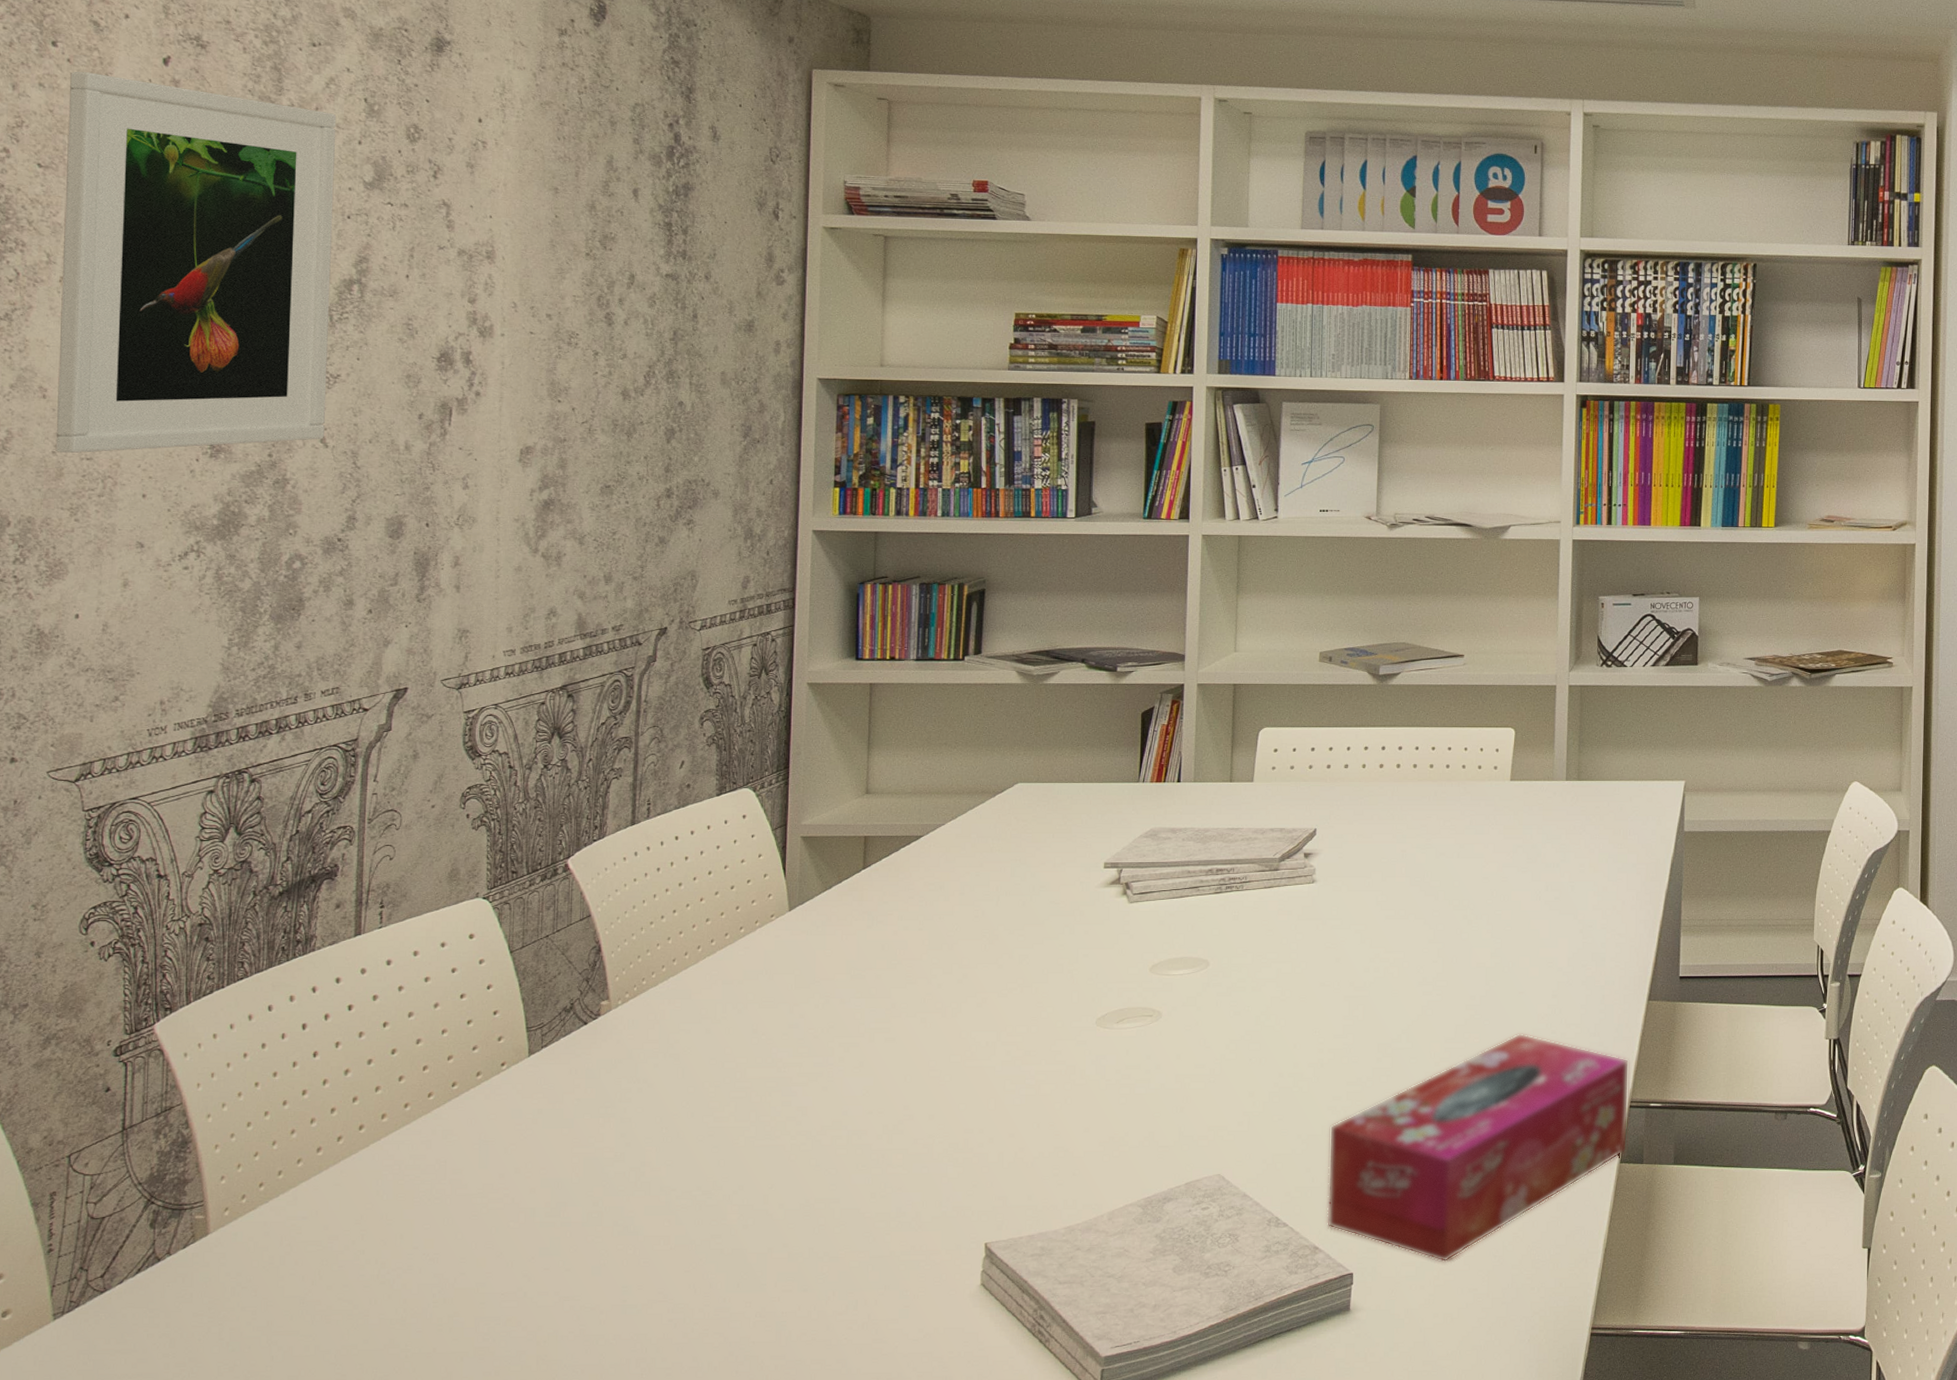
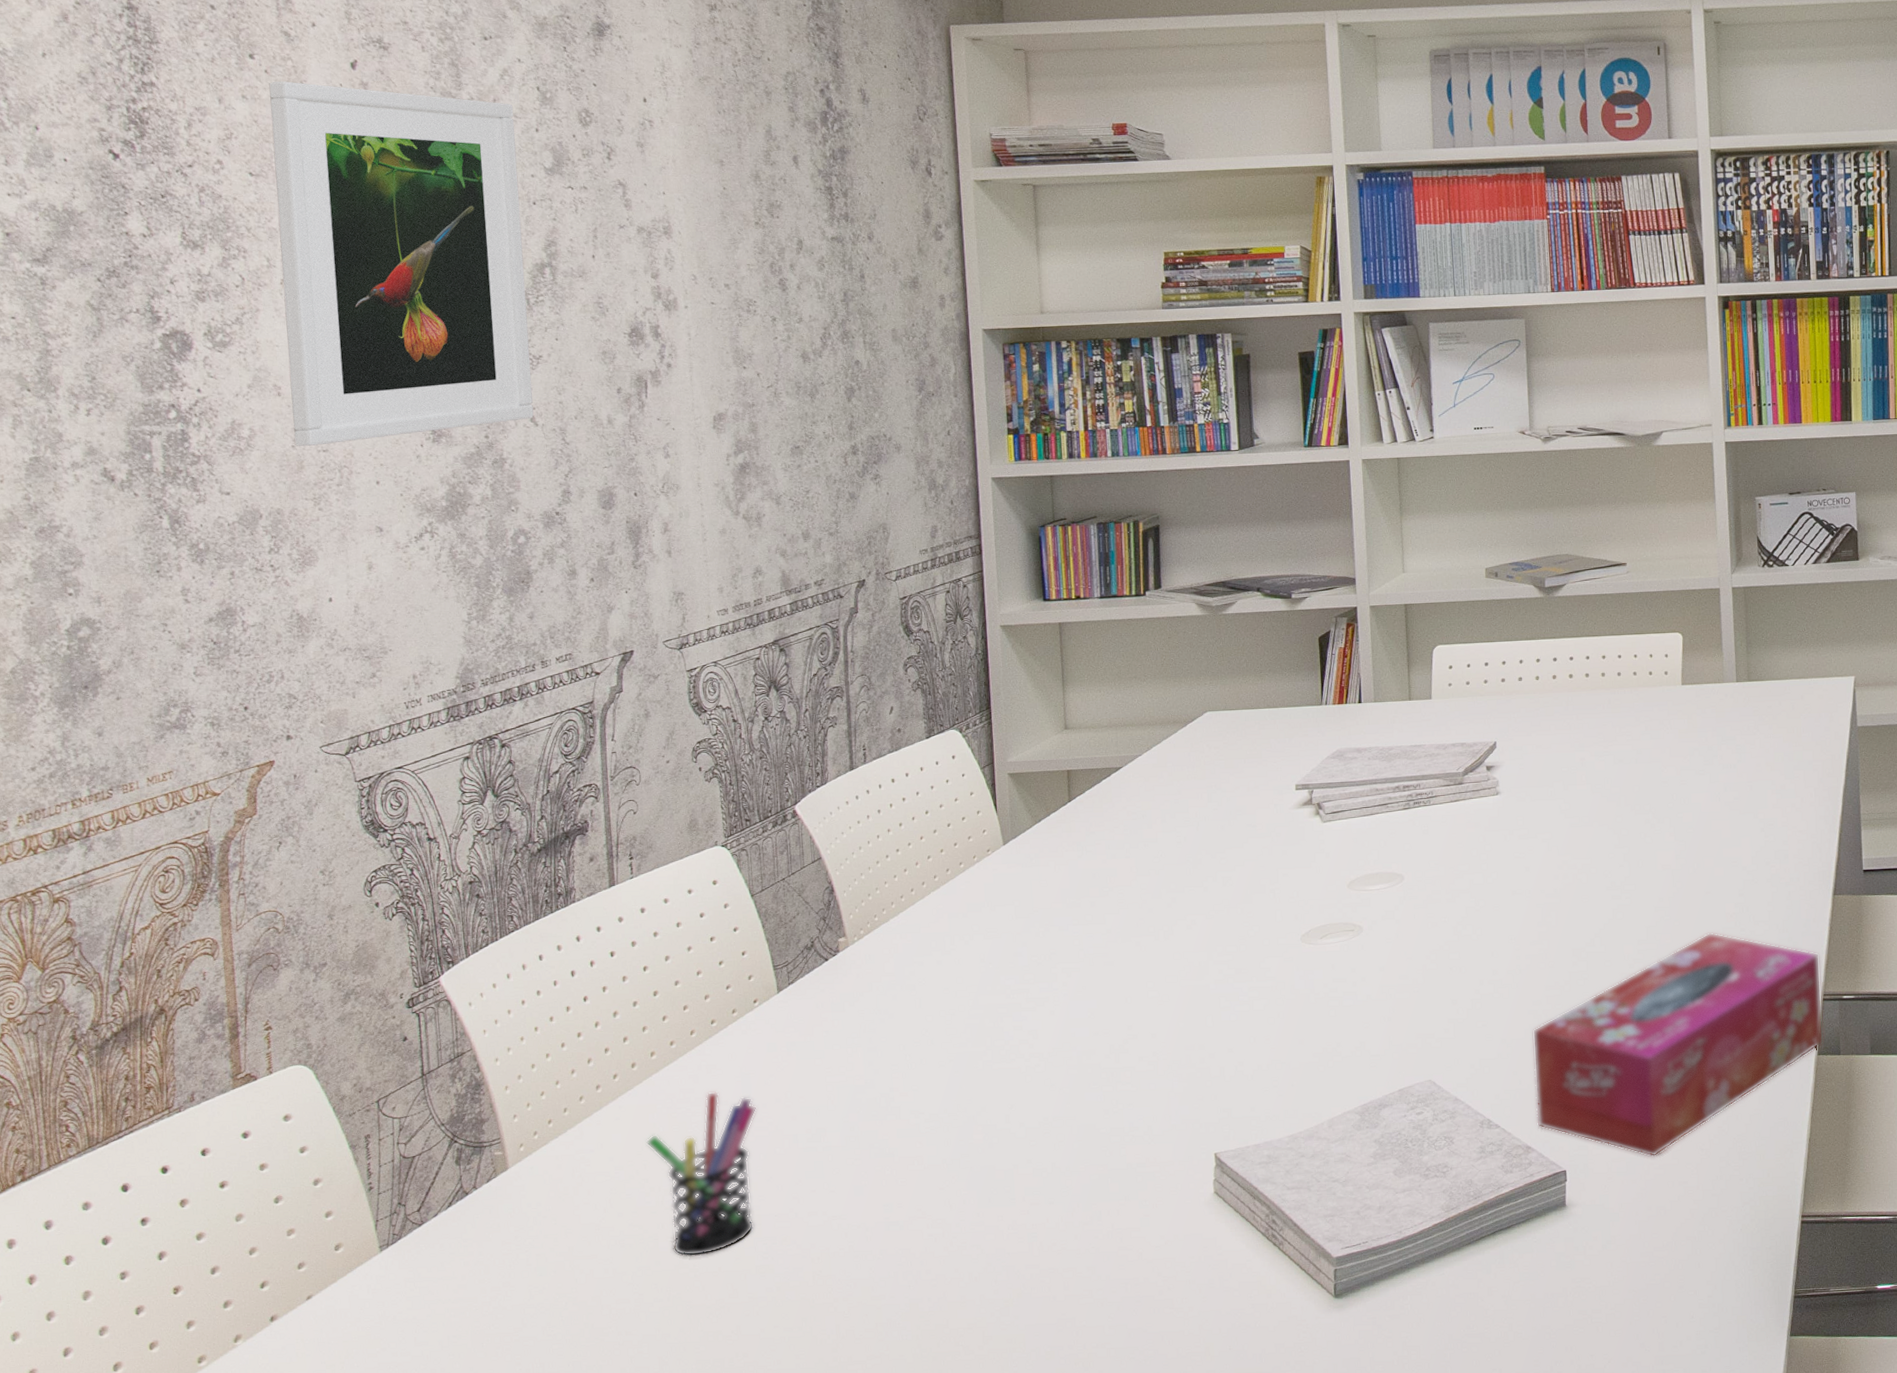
pen holder: none [367,1159,493,1335] -> present [646,1091,757,1257]

